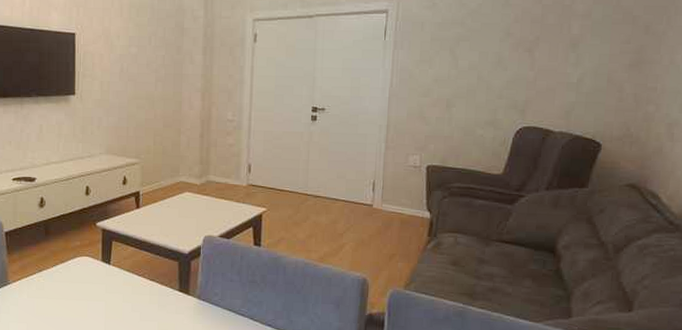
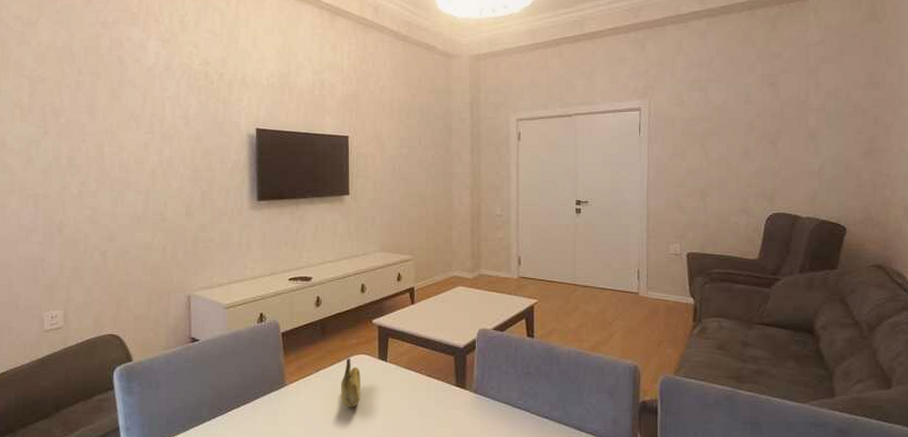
fruit: none [64,259,84,308] -> present [341,358,361,408]

